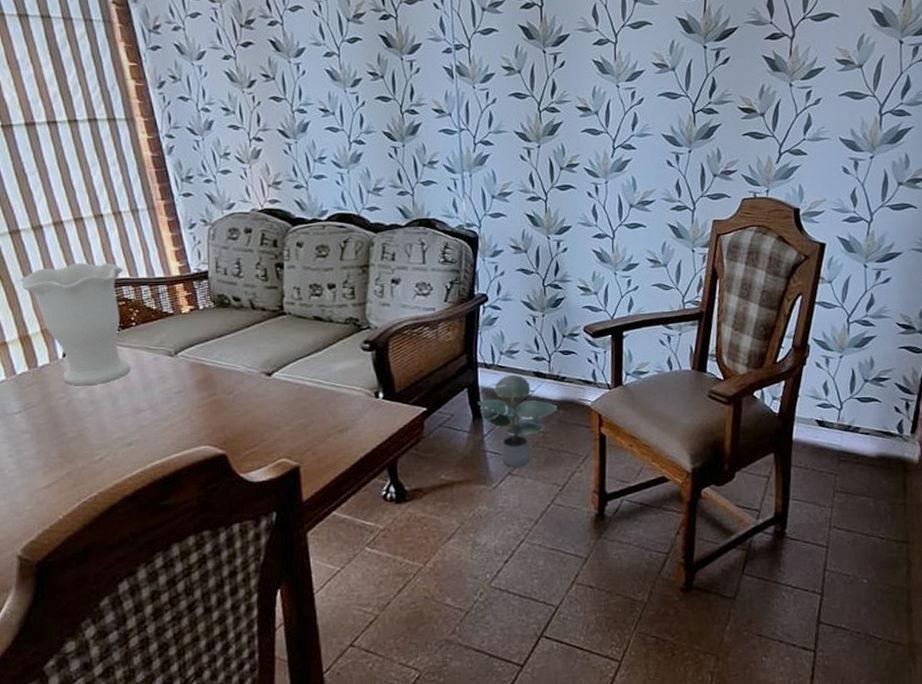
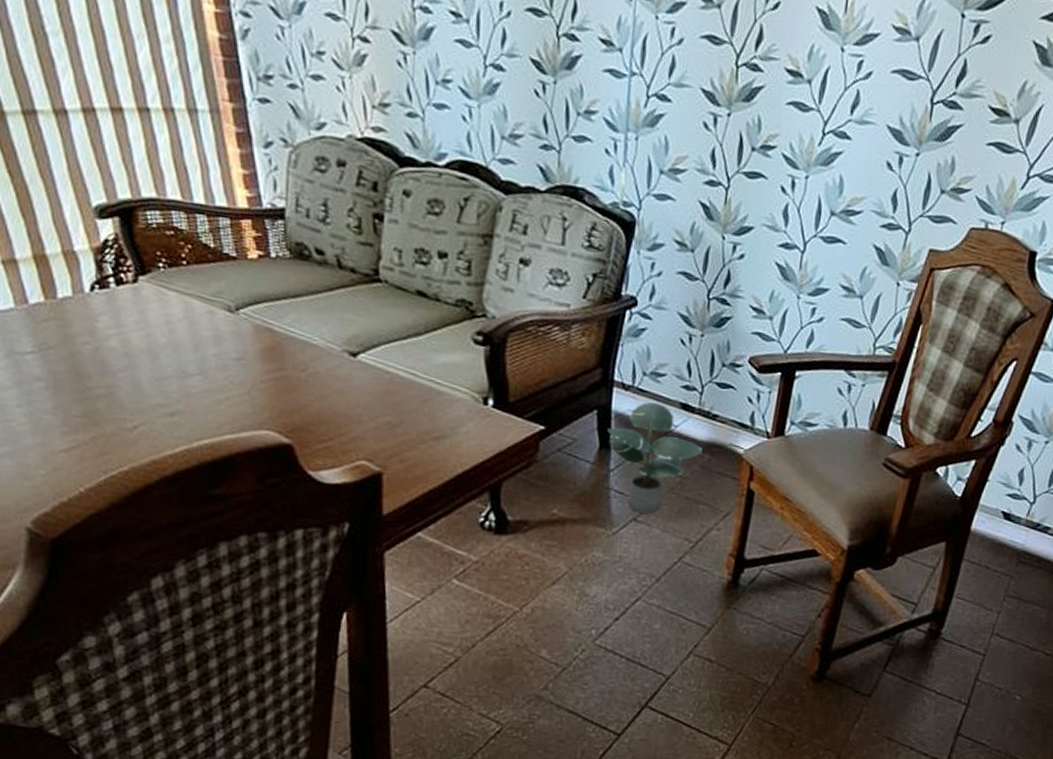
vase: present [20,263,130,386] -> none [35,168,177,333]

